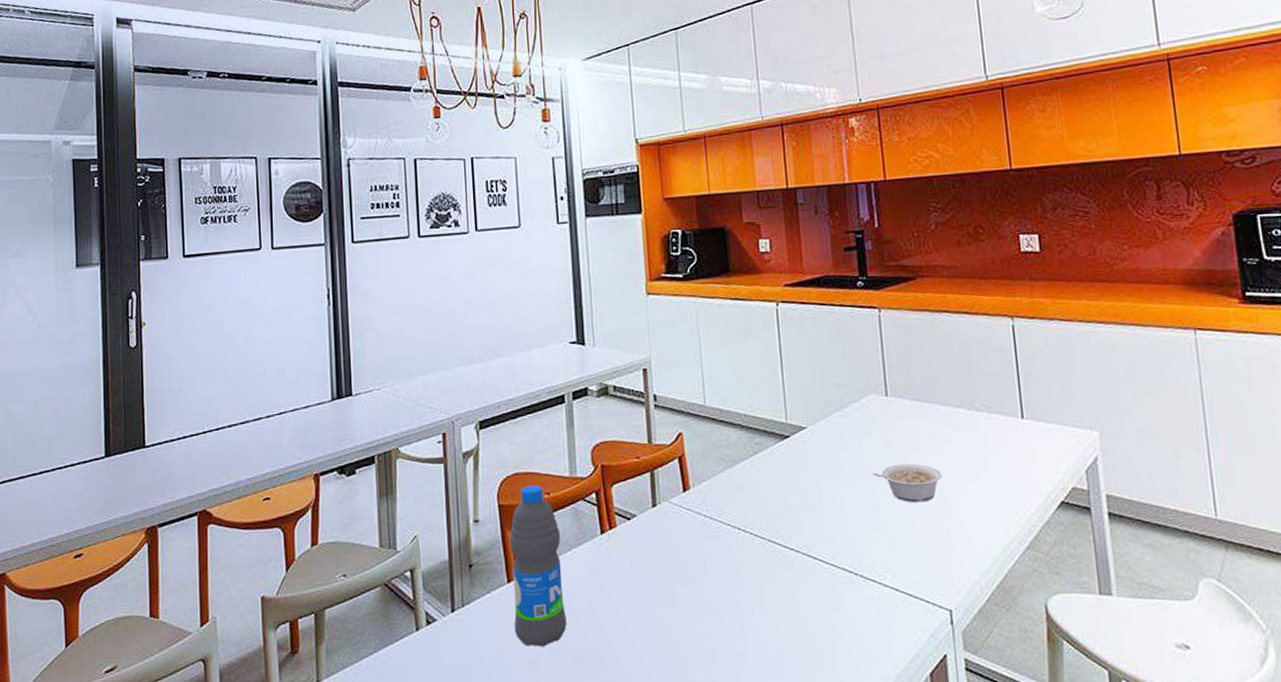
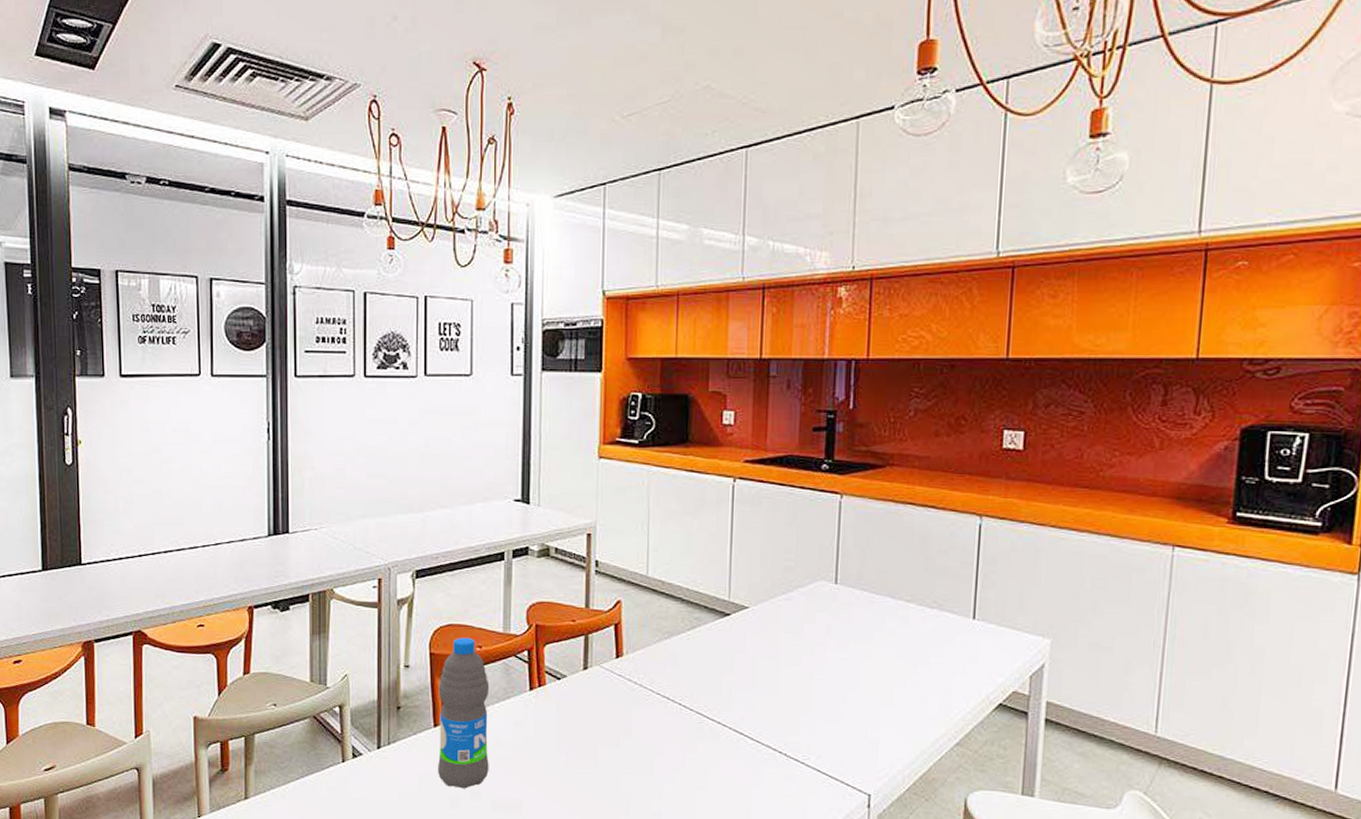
legume: present [873,463,943,503] -> none [811,652,882,691]

